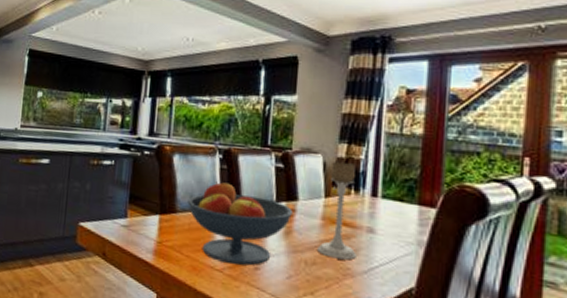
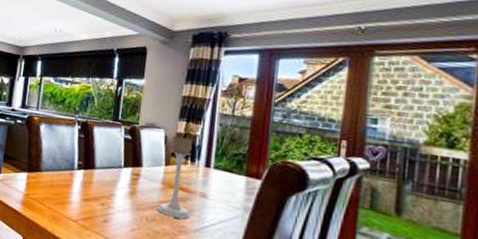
fruit bowl: present [187,181,294,266] -> none [50,148,138,219]

